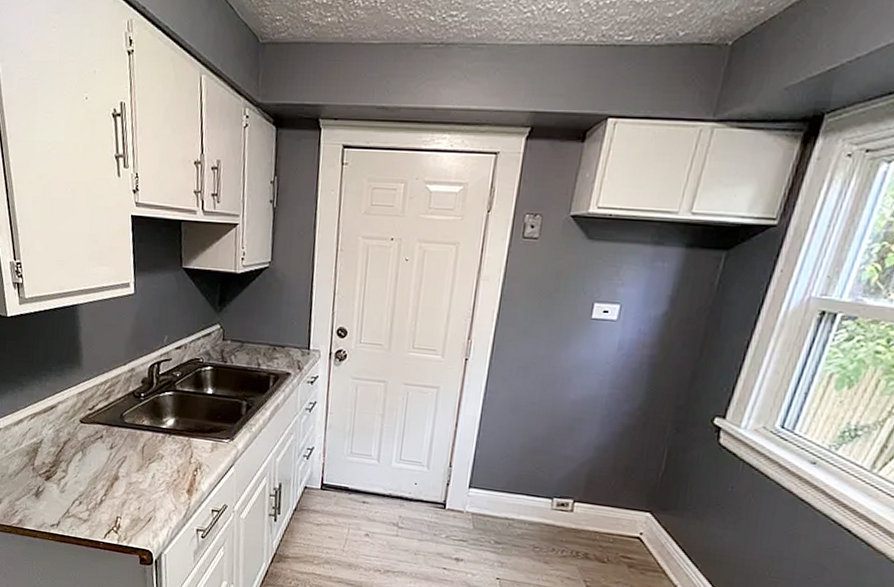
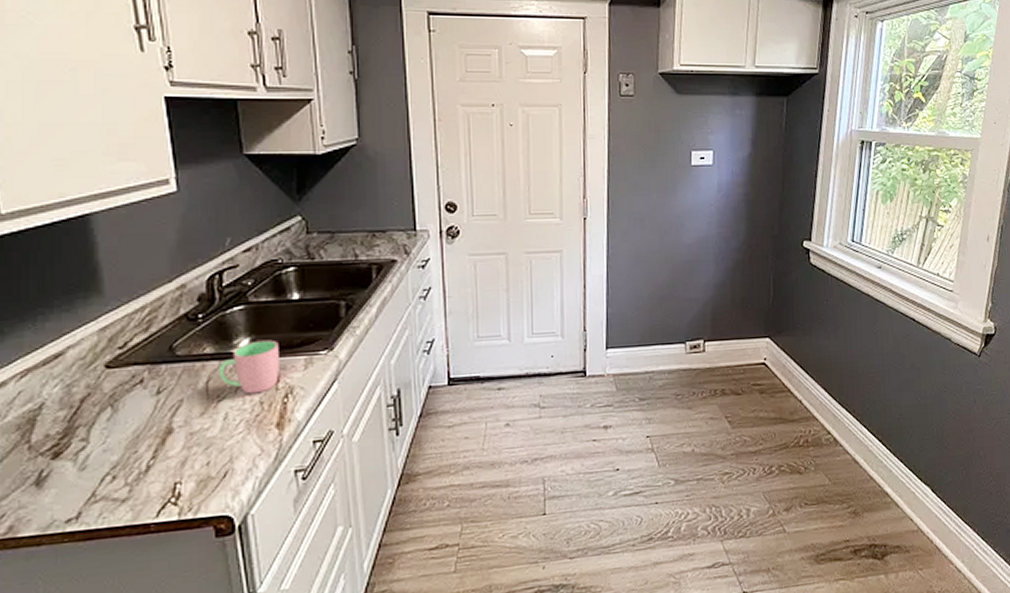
cup: none [151,421,194,464] -> present [217,339,279,394]

